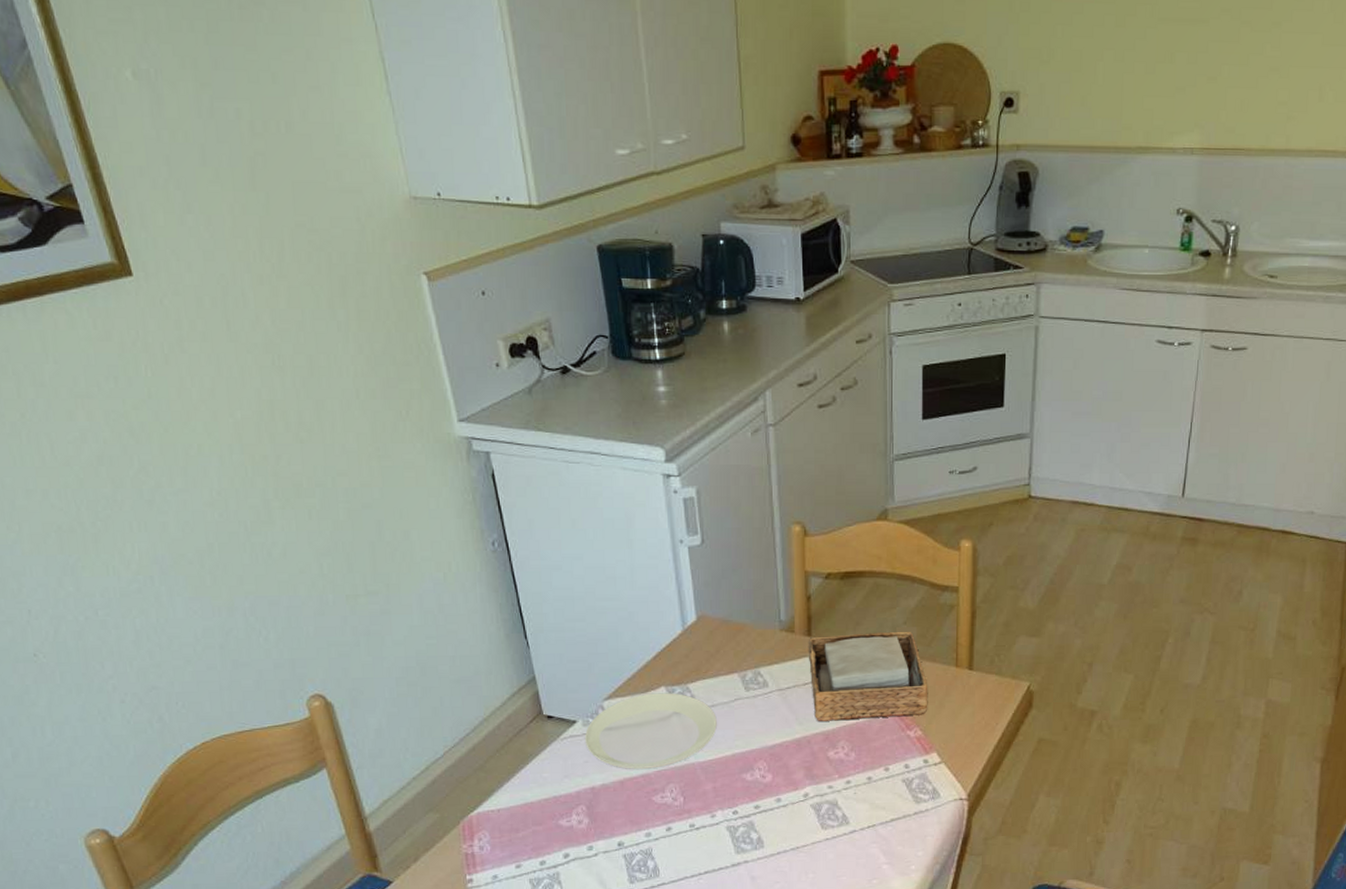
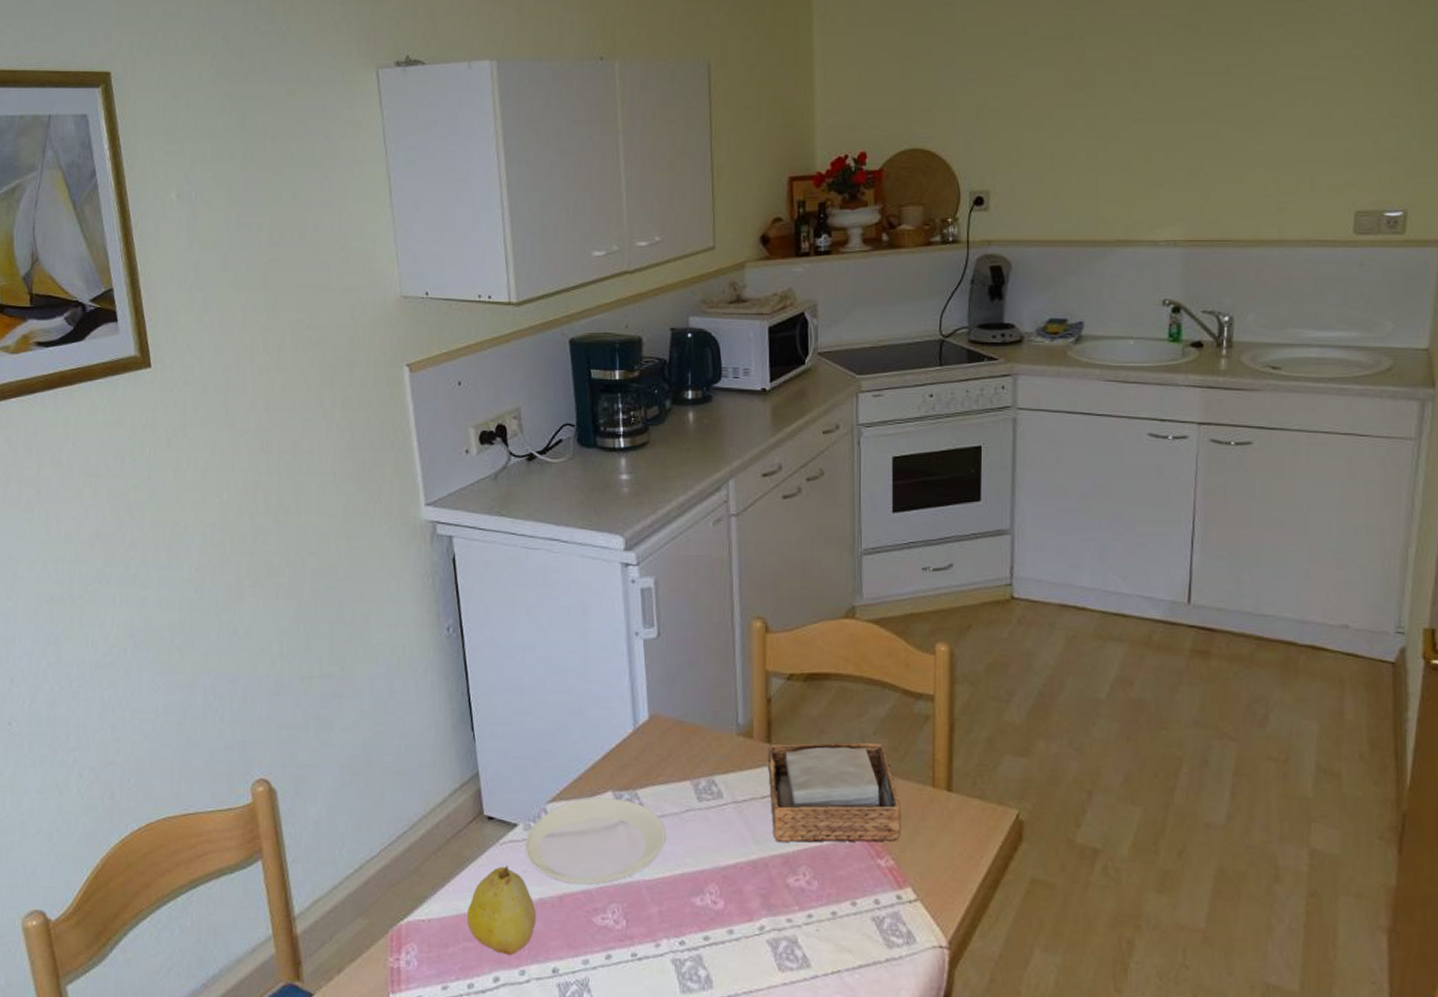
fruit: none [534,757,600,834] -> present [467,865,536,955]

